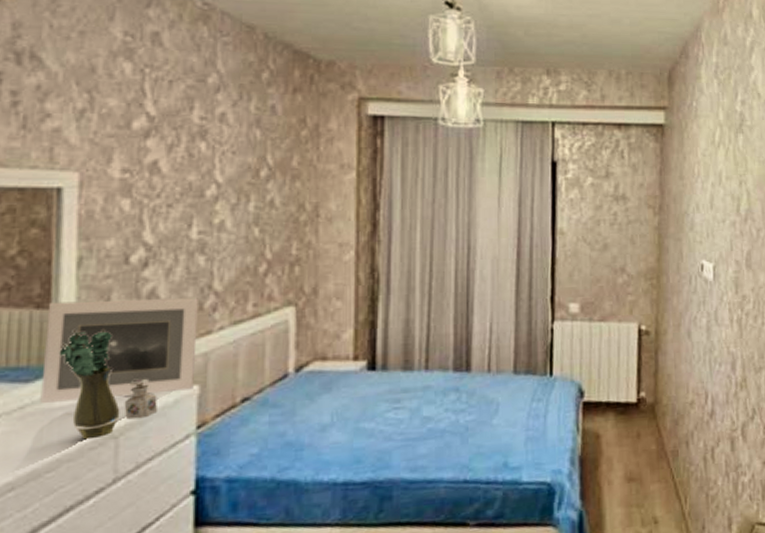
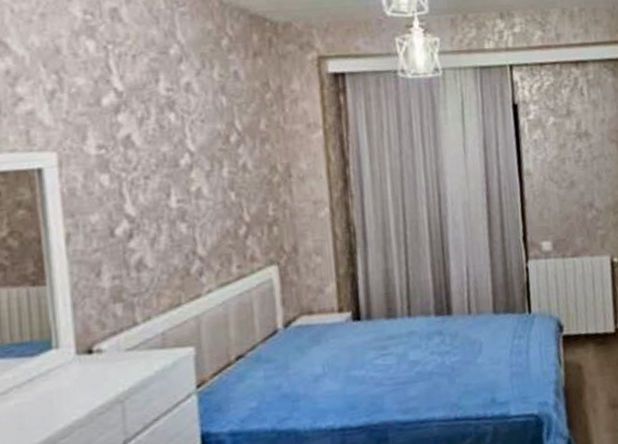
picture frame: present [40,298,198,403] -> none [43,264,189,375]
vase: present [58,328,120,440] -> none [58,300,123,406]
perfume bottle: present [124,378,157,420] -> none [125,344,157,384]

